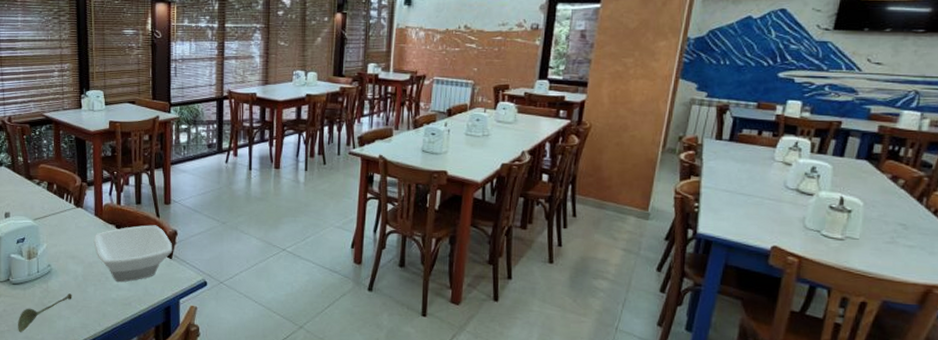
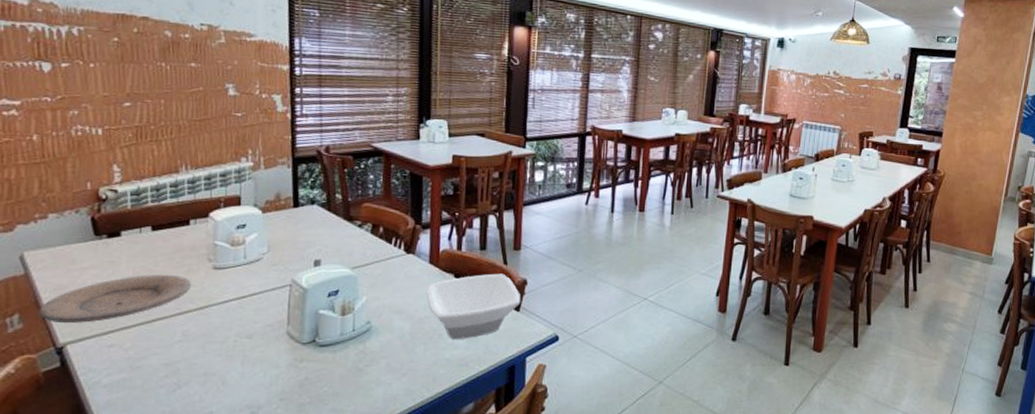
soupspoon: present [18,293,72,333] -> none [323,355,396,405]

